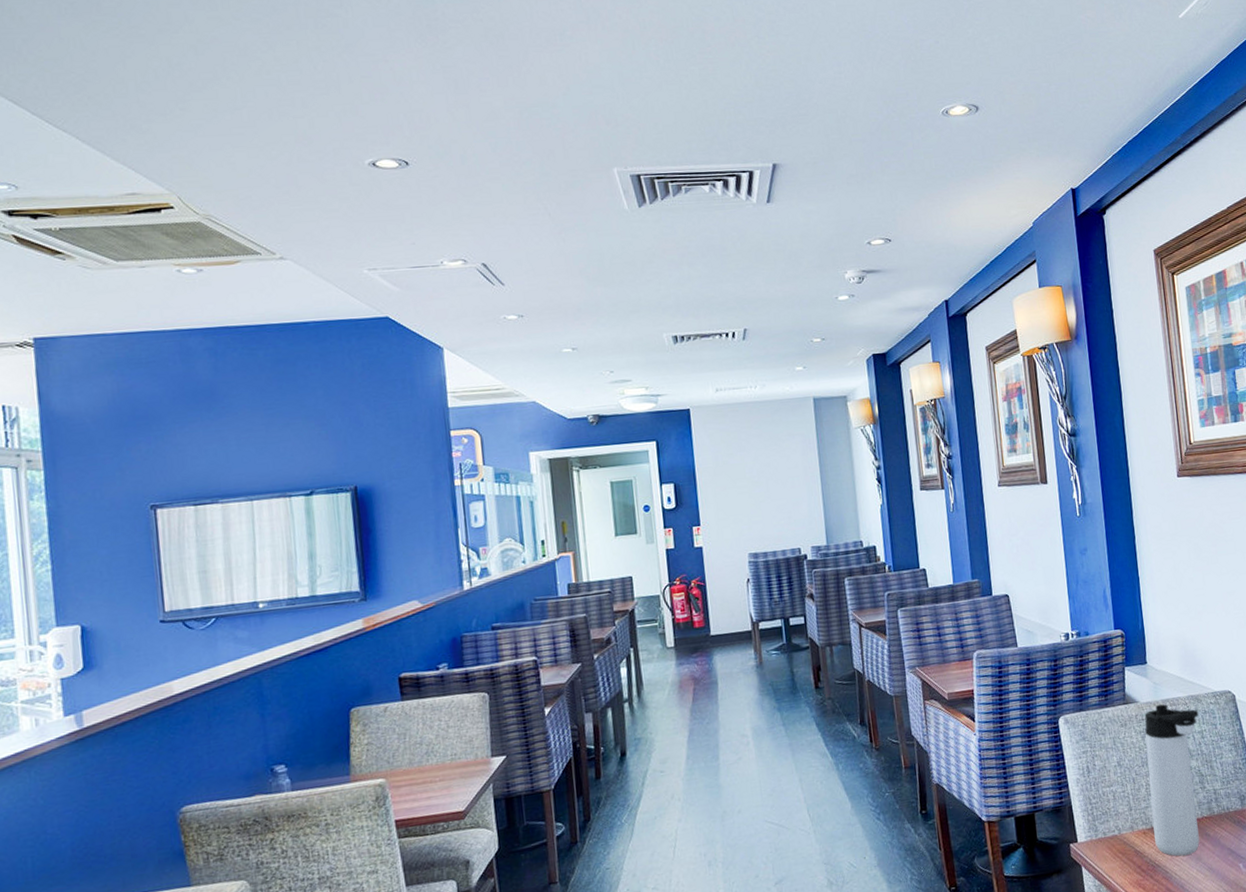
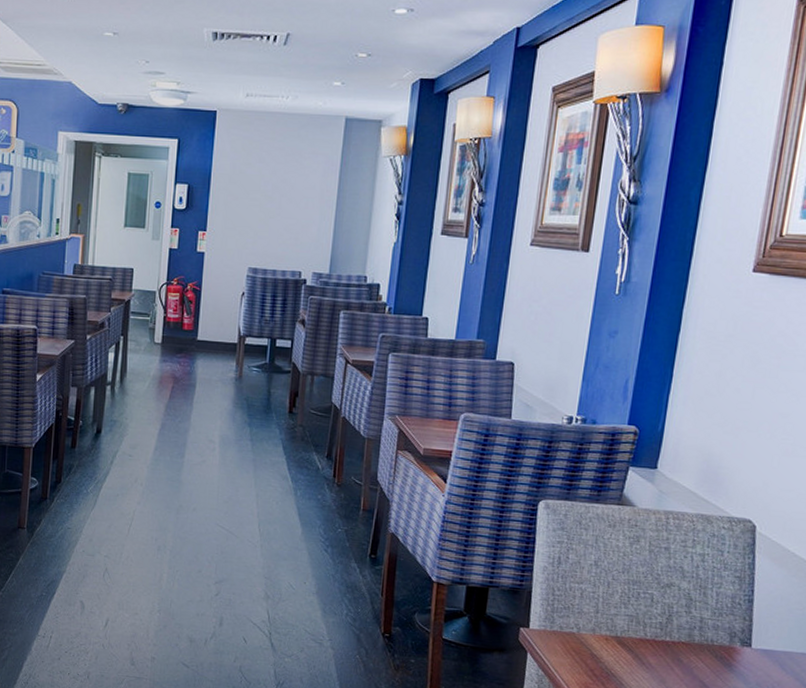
thermos bottle: present [1144,704,1200,857] -> none [616,515,706,675]

